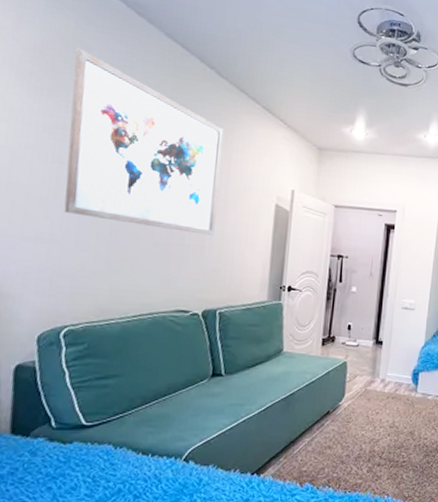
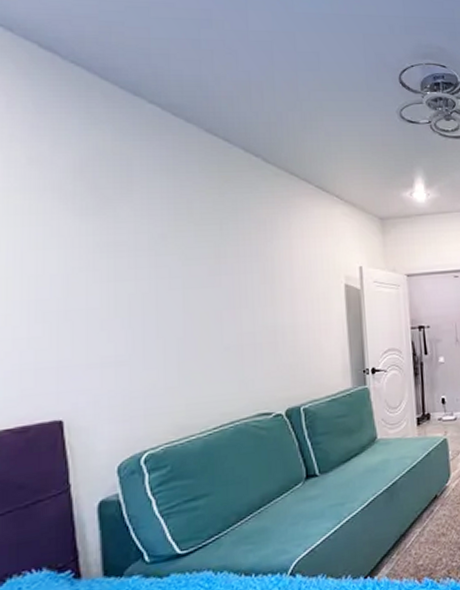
wall art: present [64,47,223,236] -> none [116,160,286,332]

